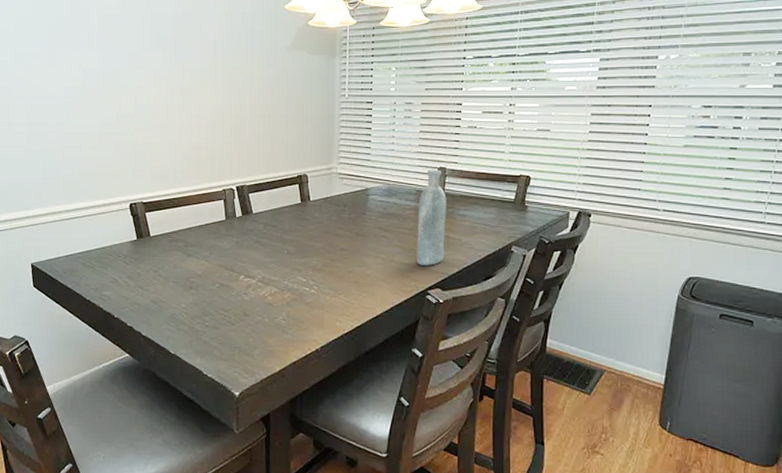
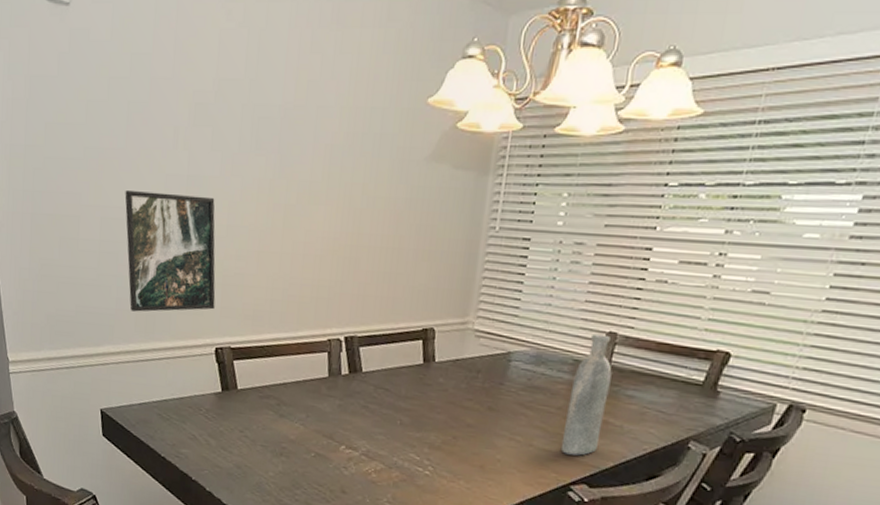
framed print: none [49,82,128,179] -> present [125,189,216,312]

